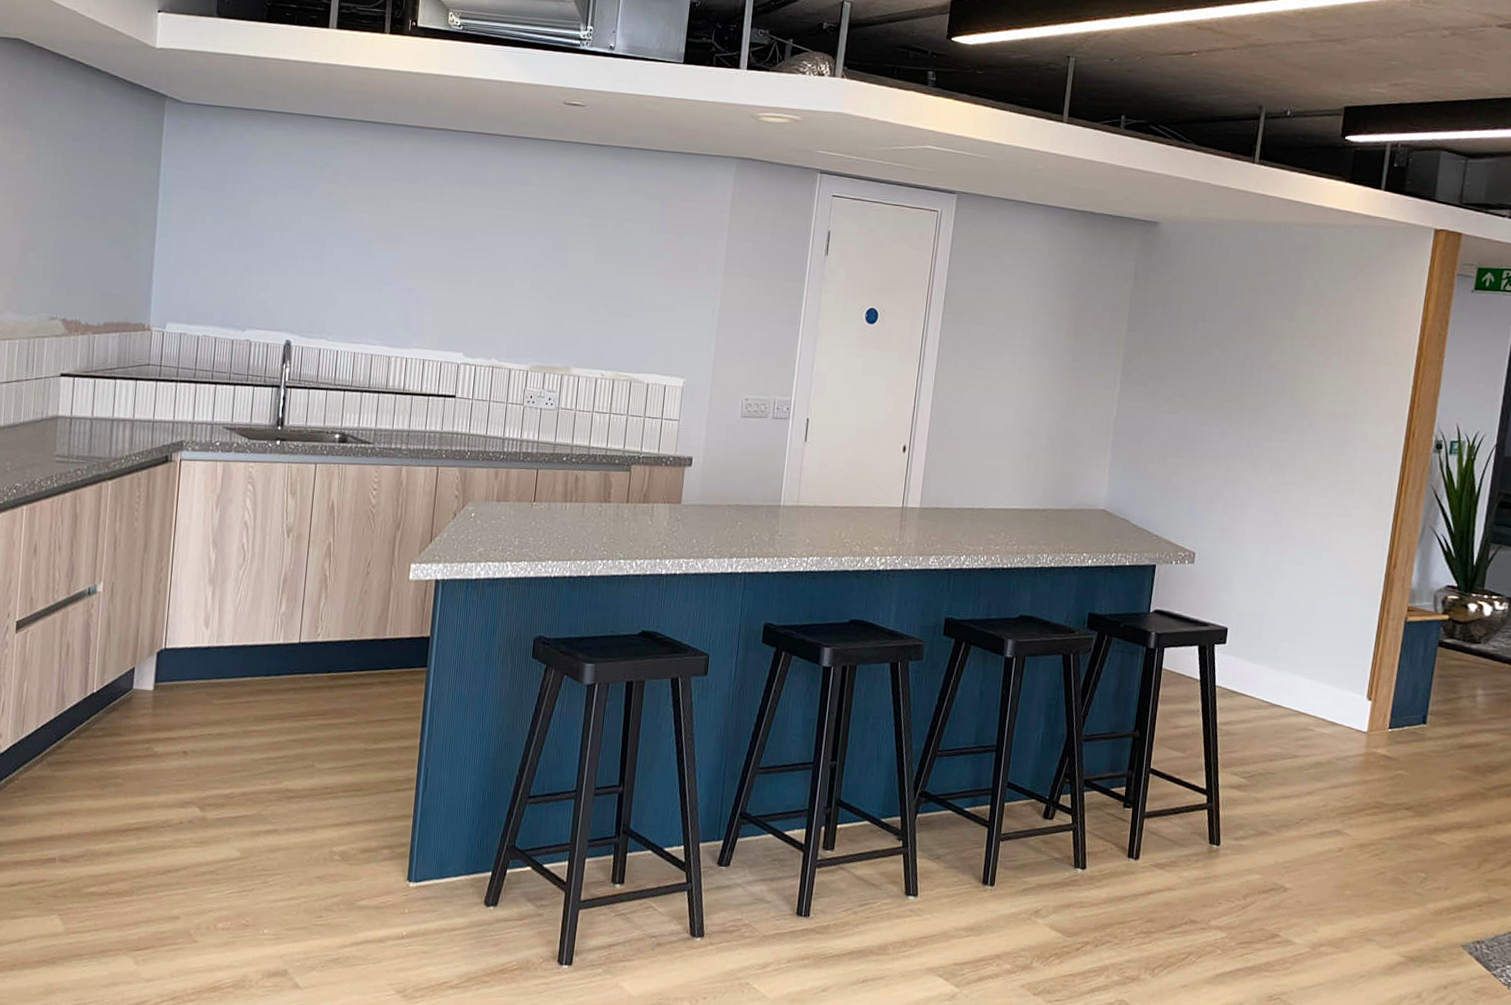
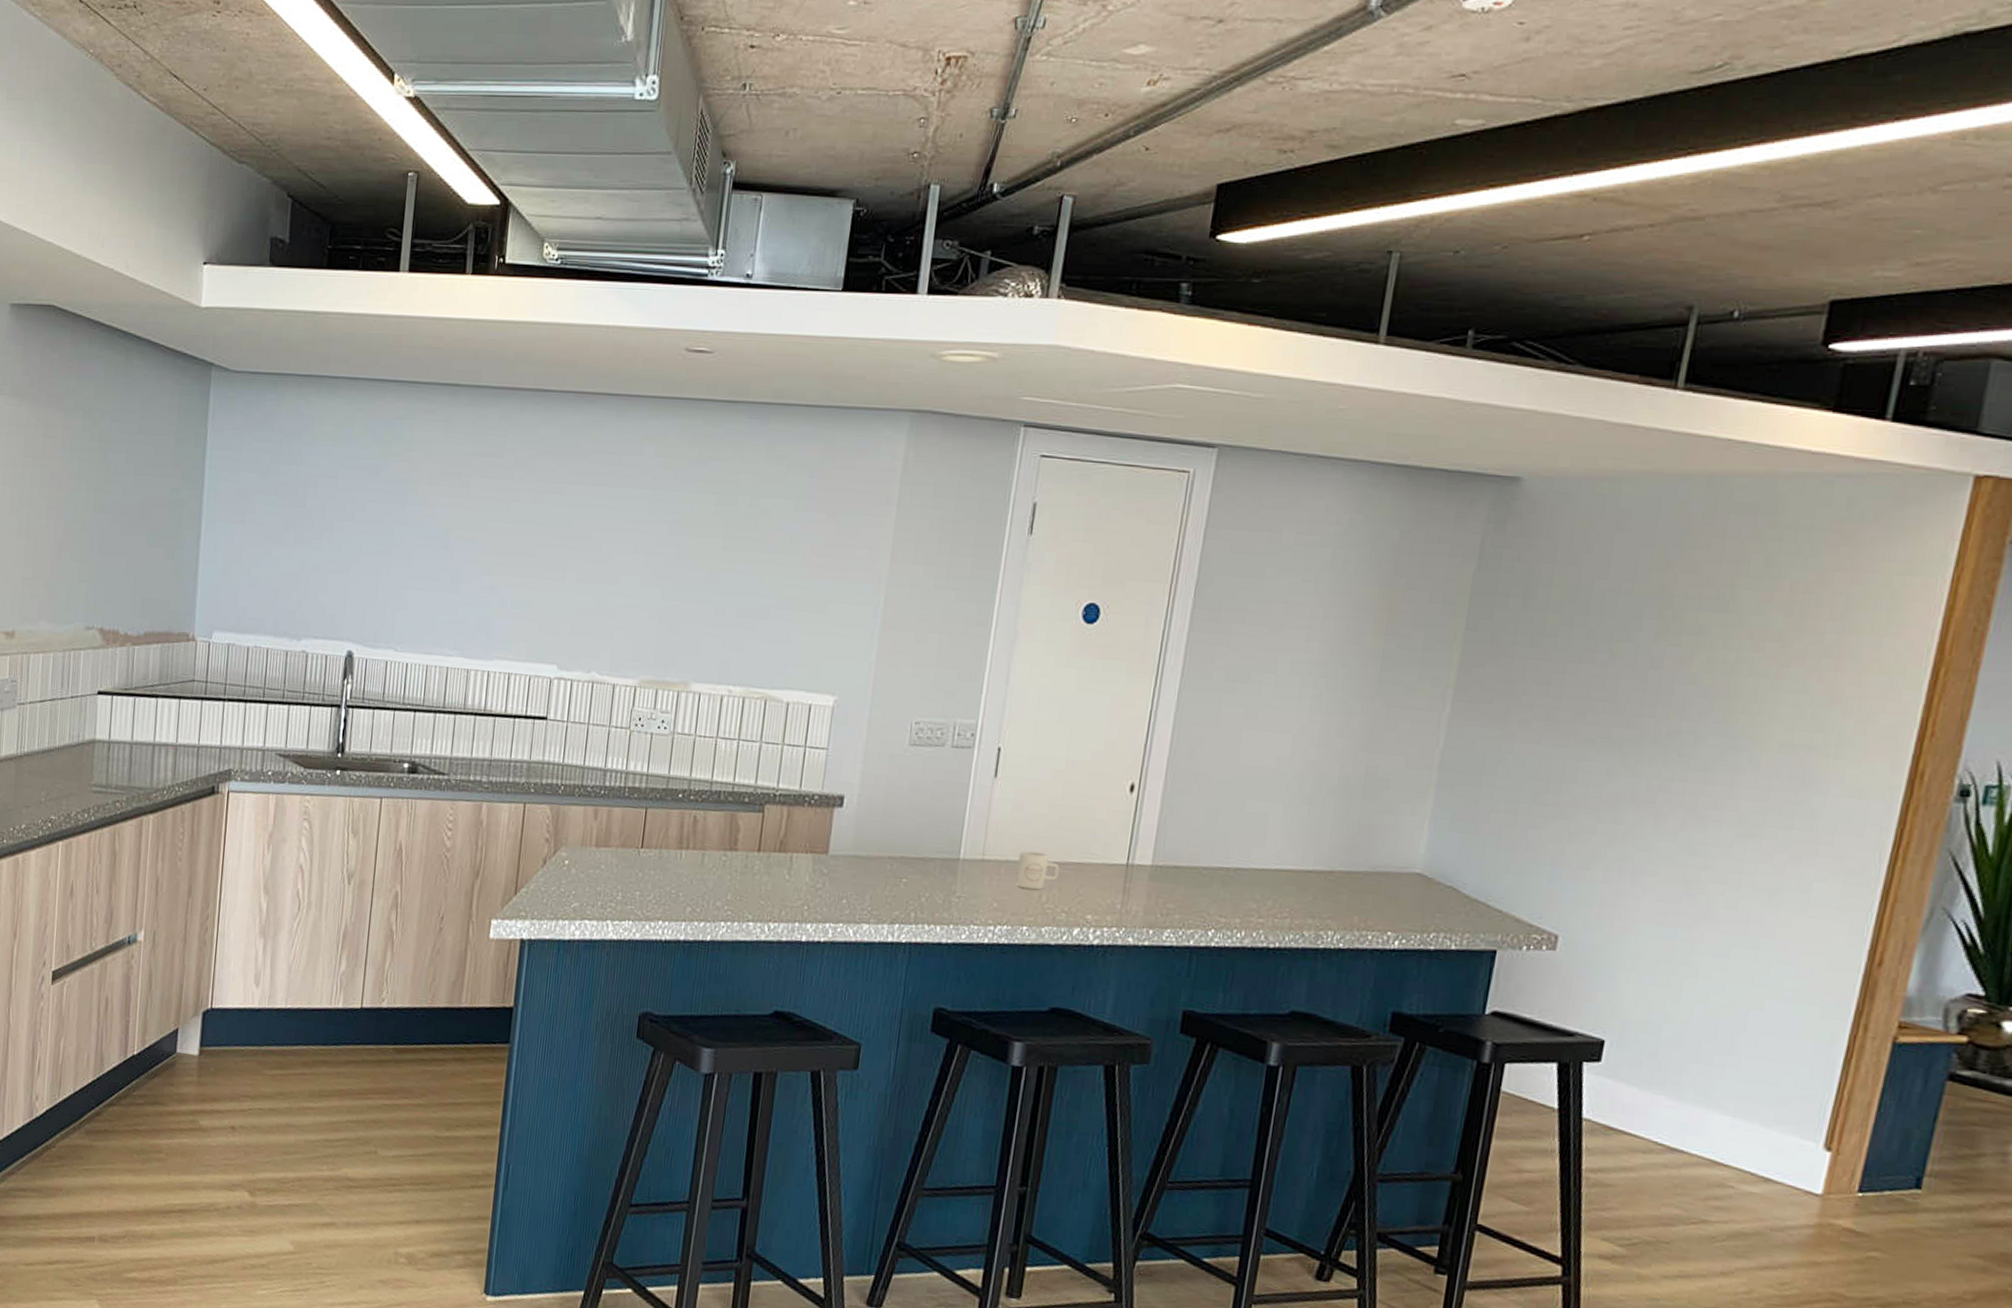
mug: none [822,498,854,529] -> present [1016,850,1060,890]

